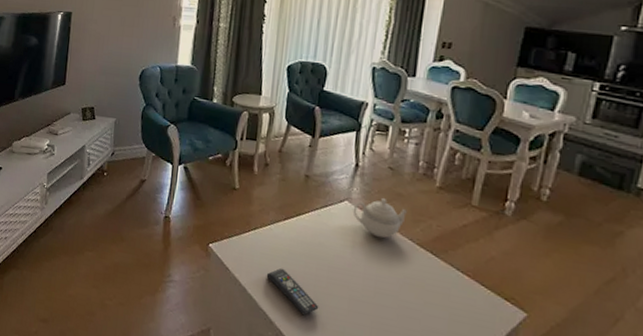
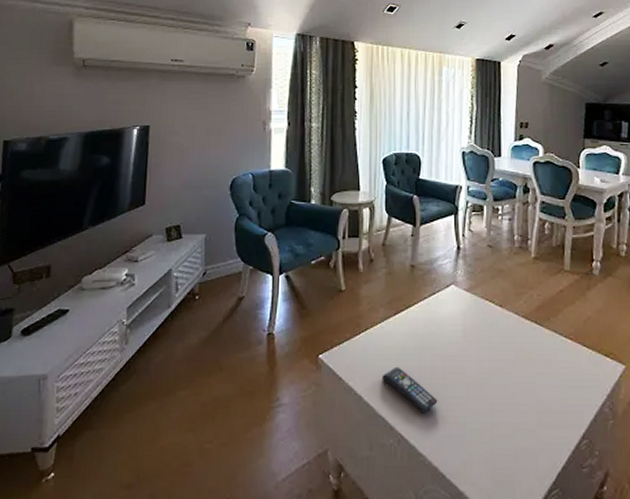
teapot: present [353,198,407,239] -> none [460,277,509,317]

